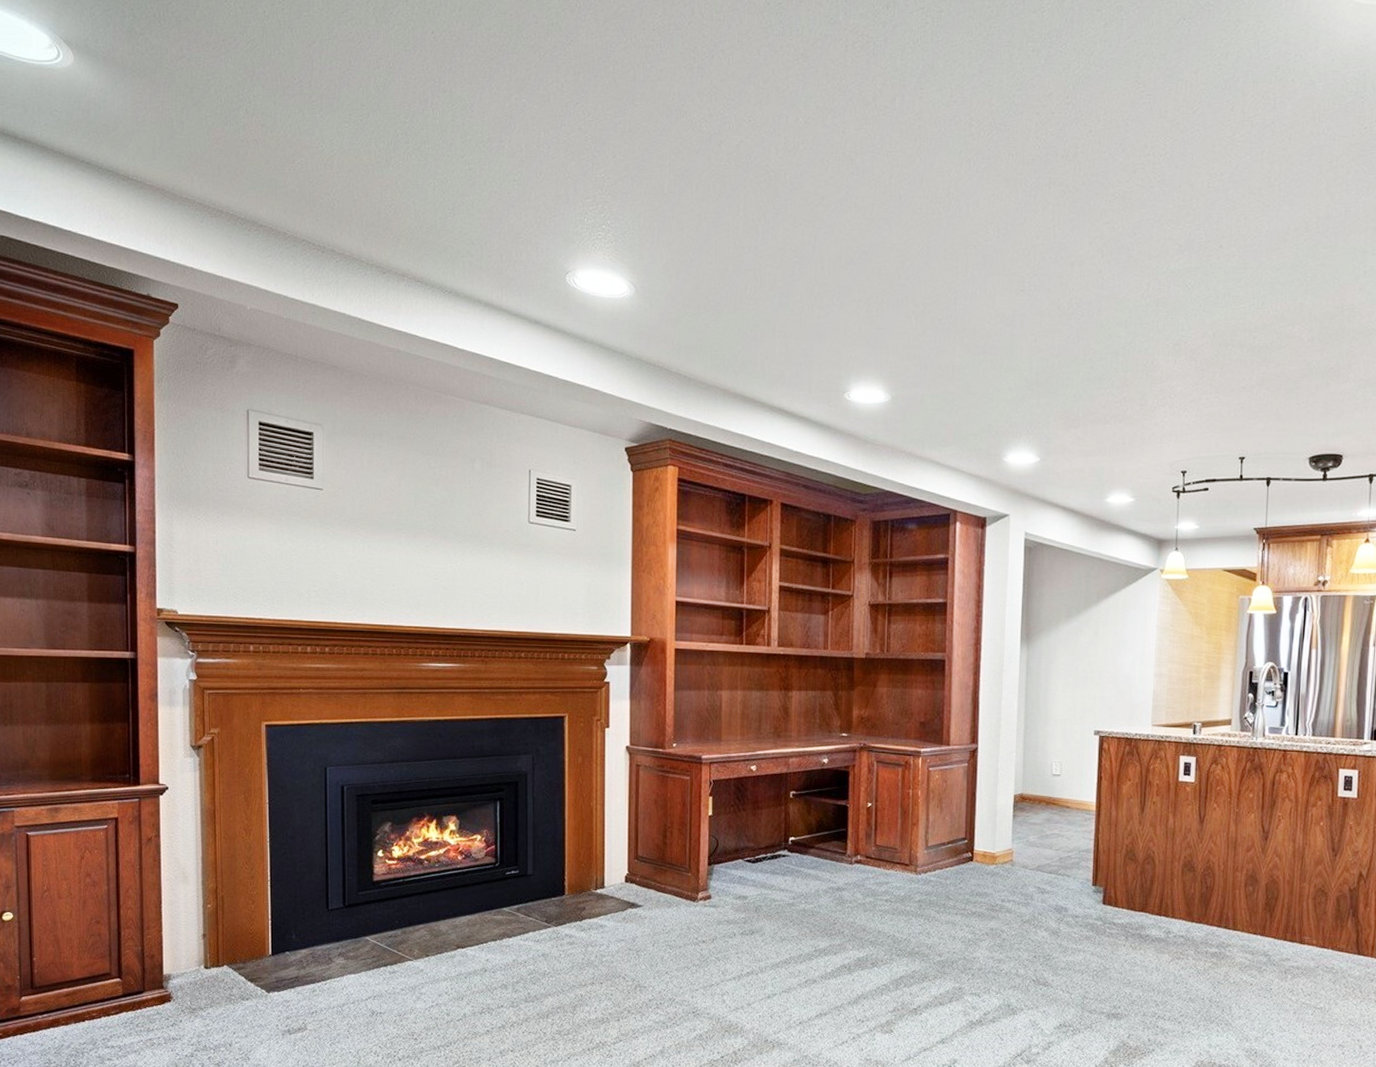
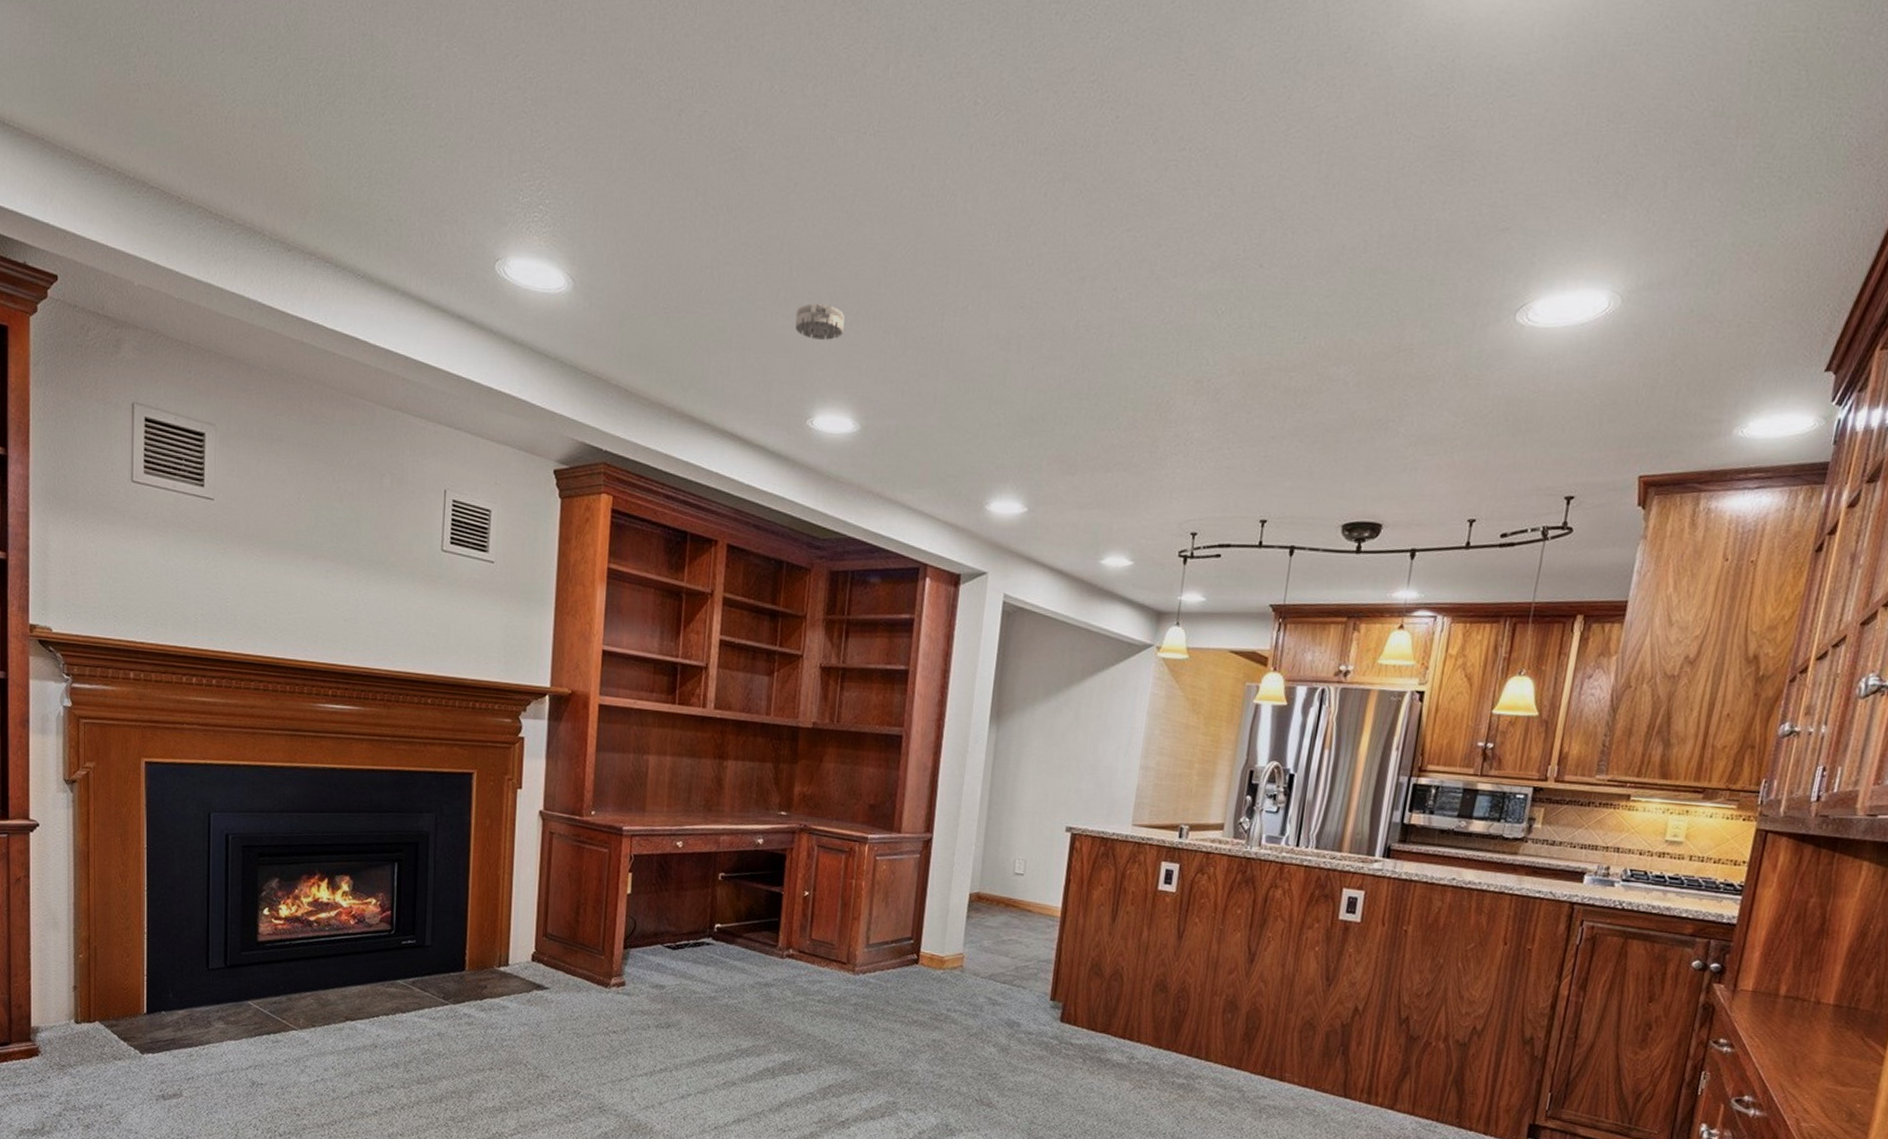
smoke detector: none [829,295,871,326] -> present [795,303,845,340]

